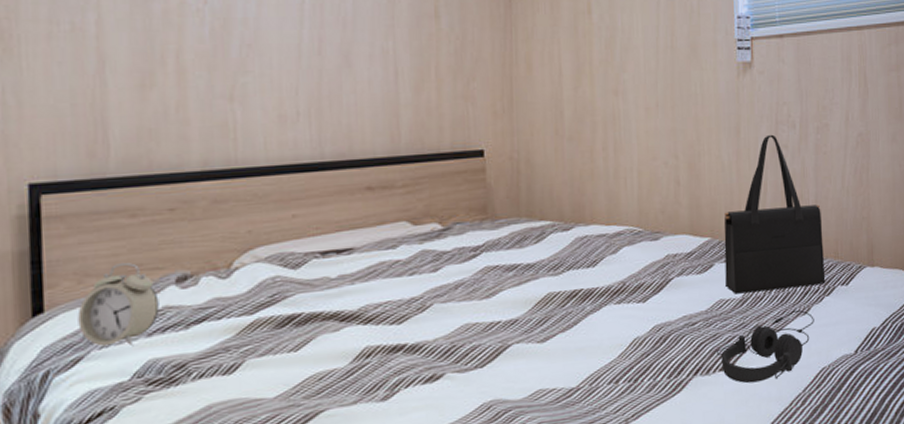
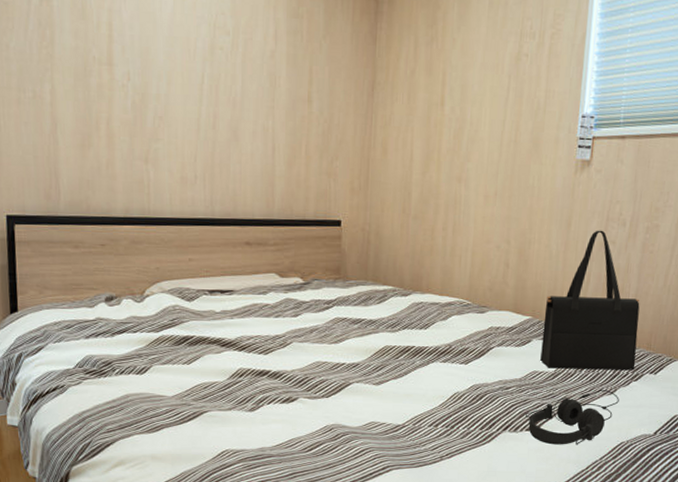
alarm clock: present [77,263,160,347] -> none [39,282,94,343]

